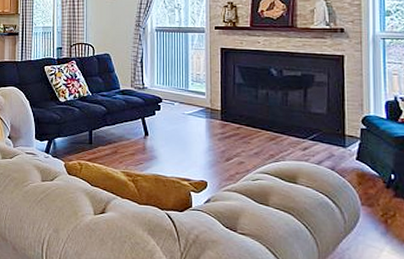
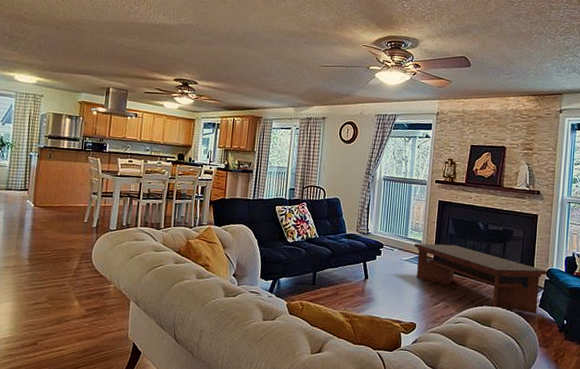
coffee table: none [197,94,362,168] -> present [414,243,546,314]

